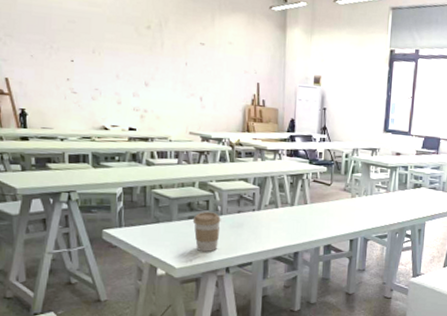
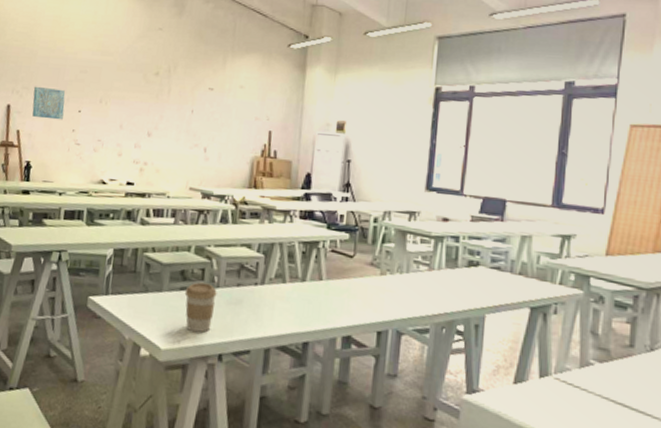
wall art: none [18,34,56,69] -> present [32,86,66,120]

